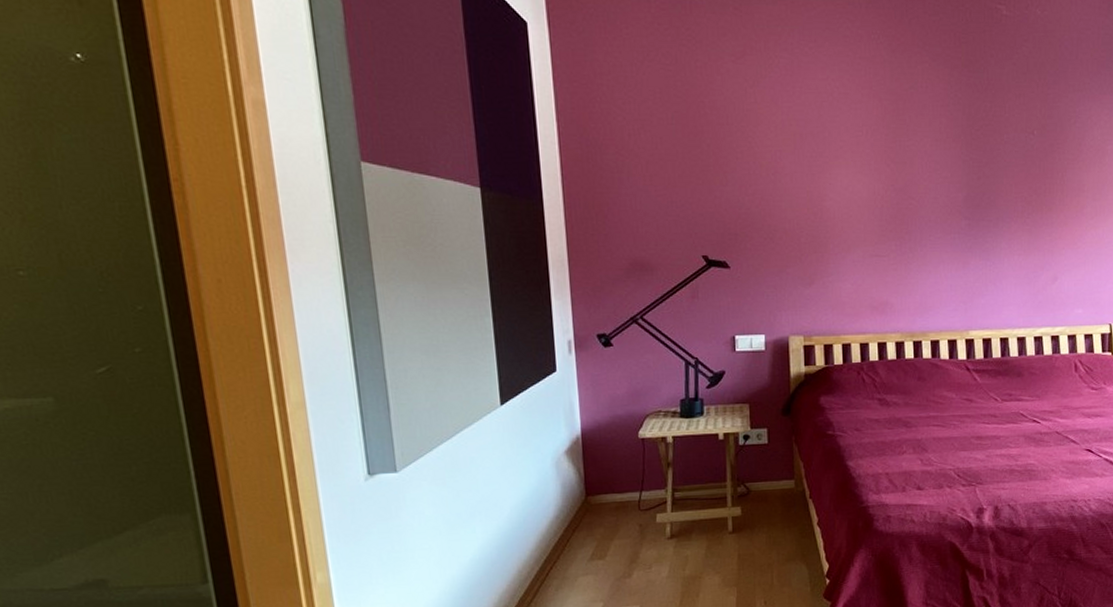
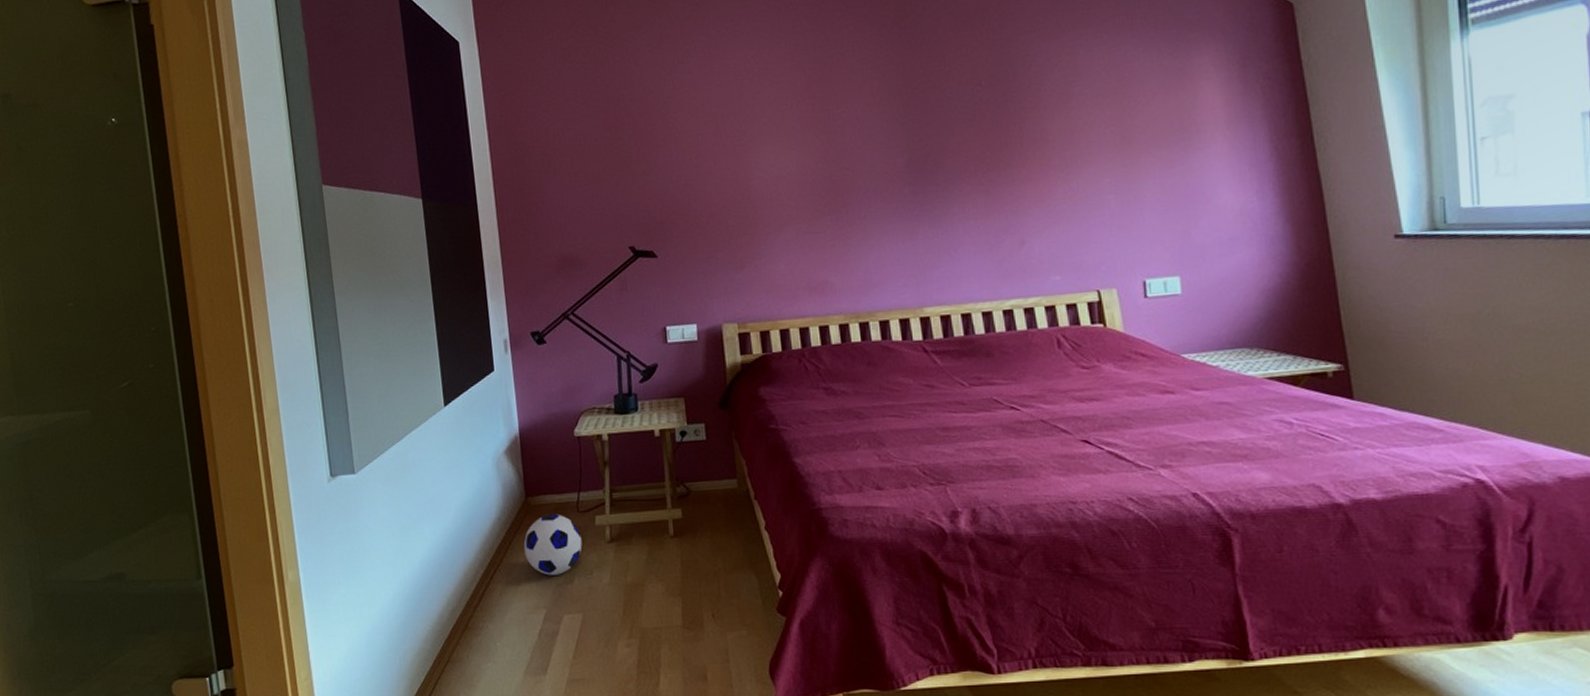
soccer ball: none [582,512,642,571] -> present [523,514,583,575]

